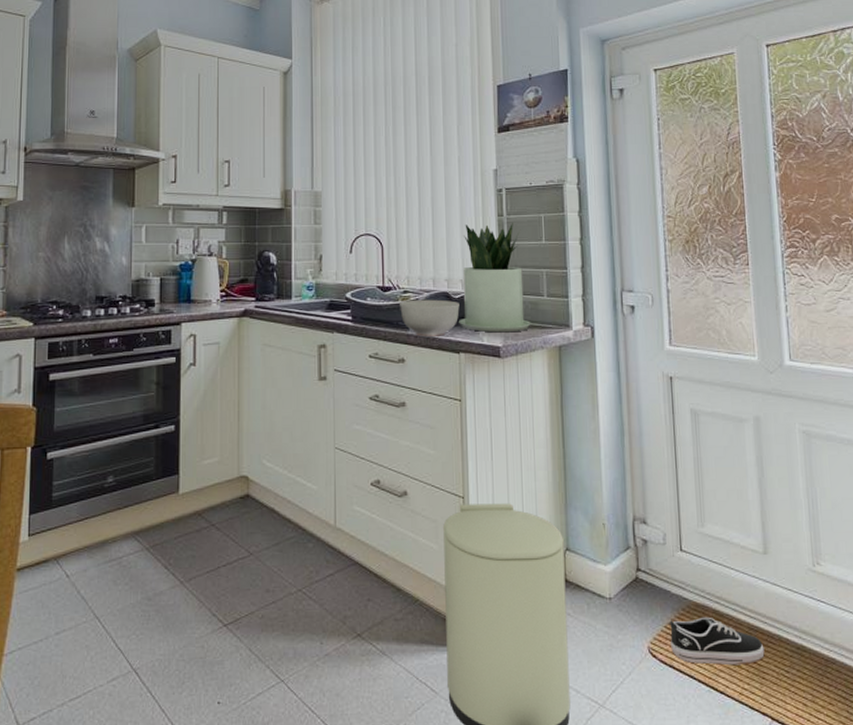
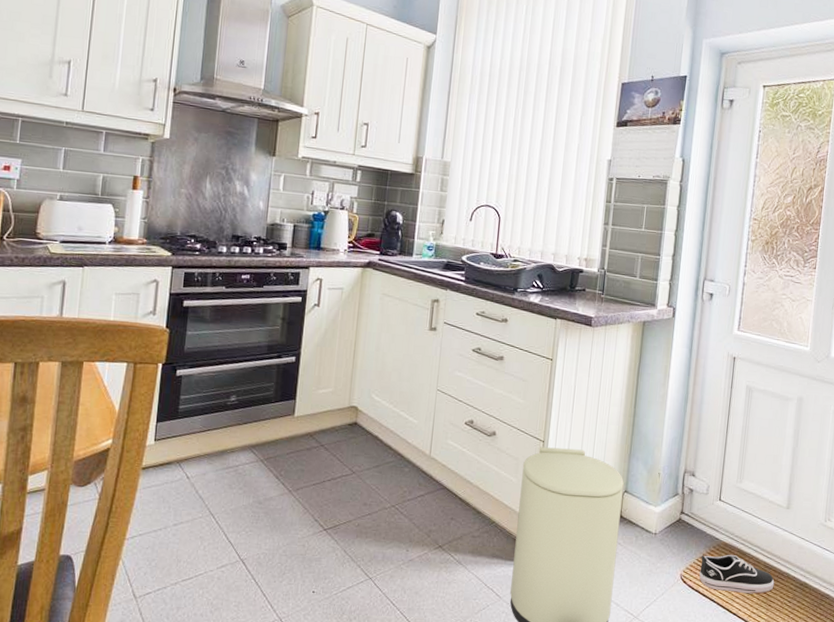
bowl: present [400,299,460,336] -> none [508,268,562,303]
planter: present [459,223,531,333] -> none [559,207,625,306]

